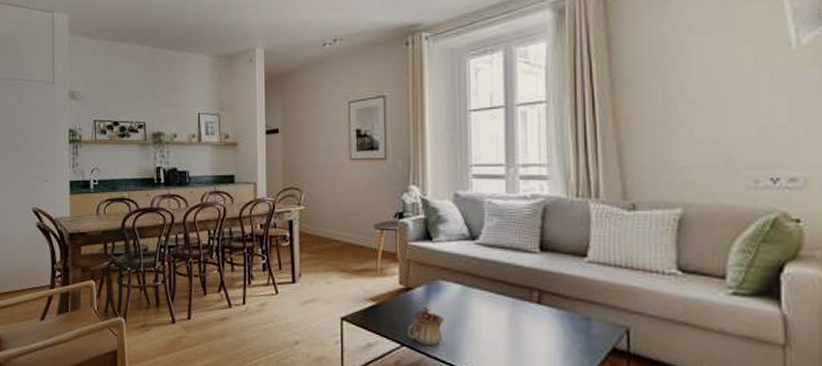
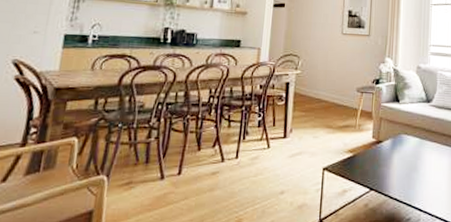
teapot: present [408,306,444,347] -> none [376,156,404,190]

